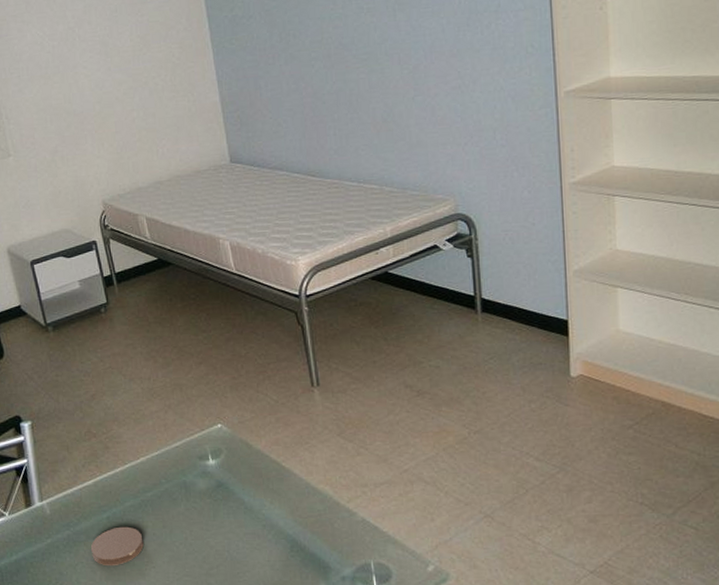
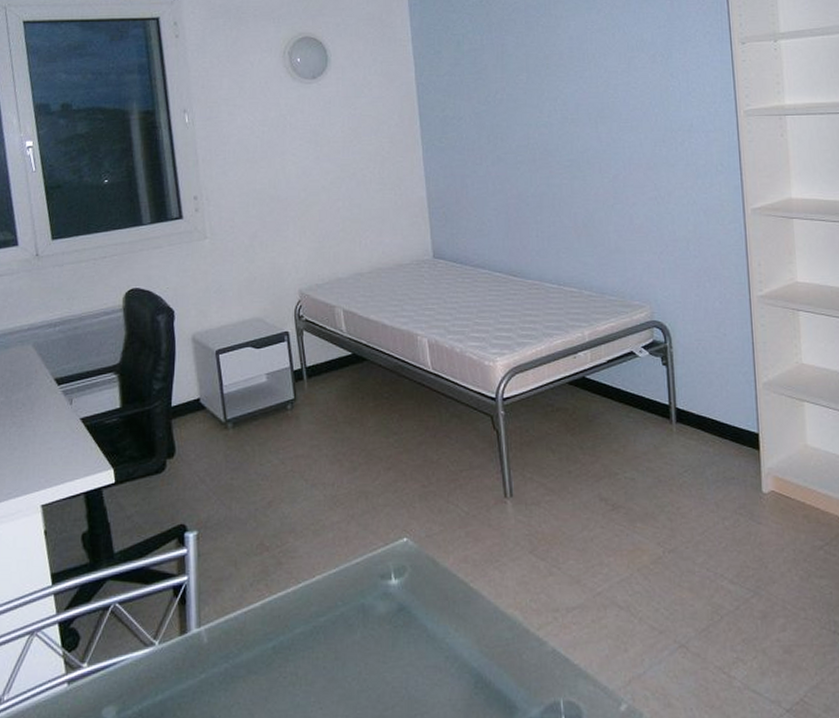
coaster: present [90,526,144,567] -> none [250,658,312,708]

